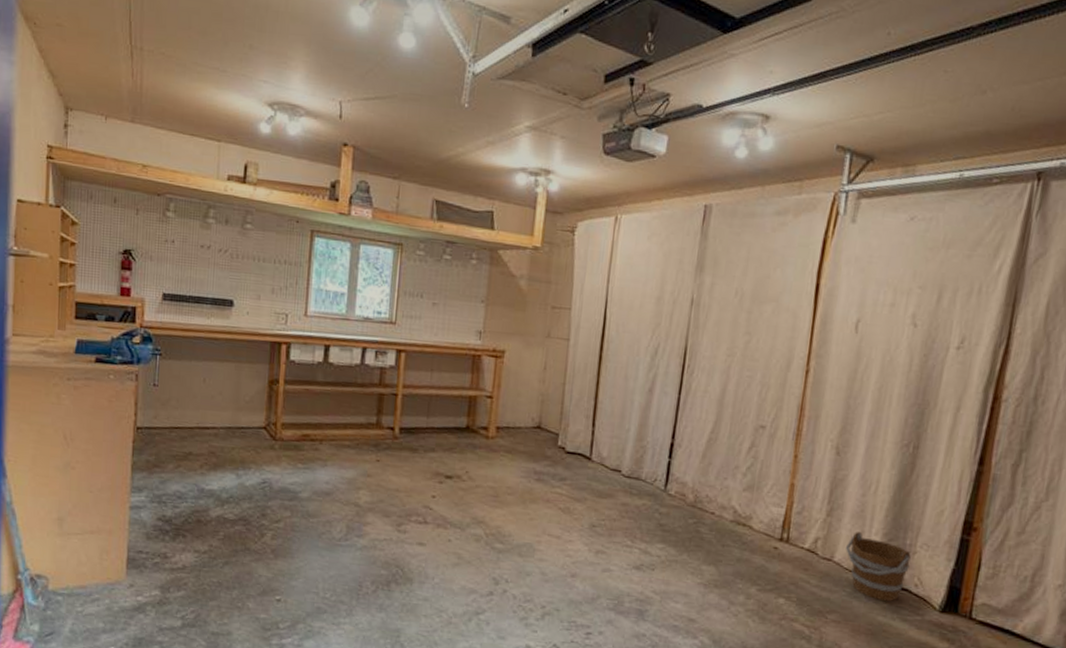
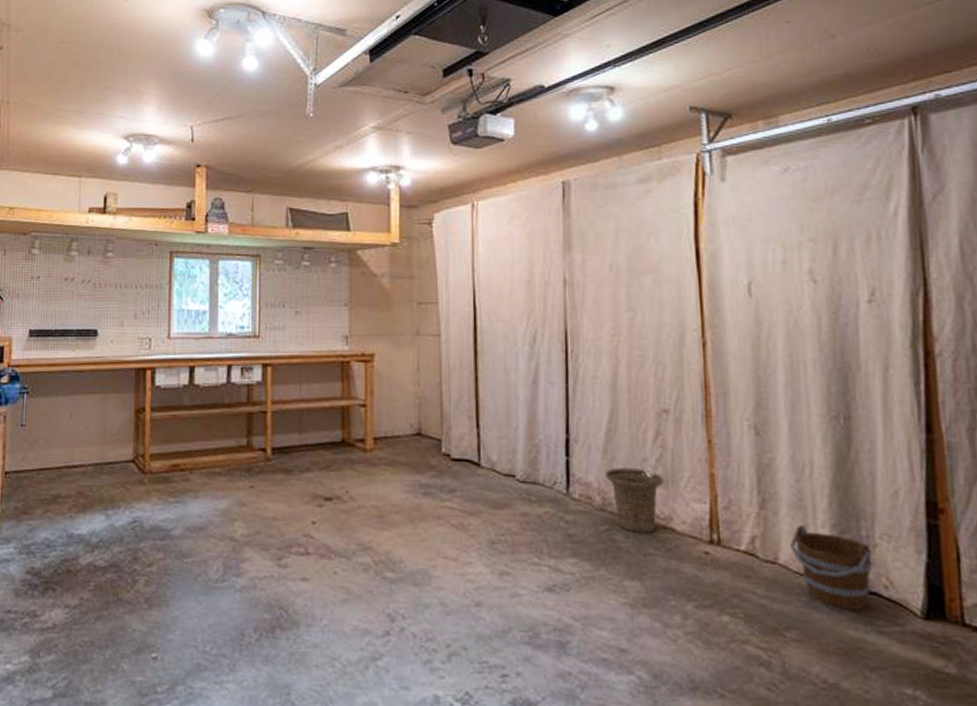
basket: none [700,471,751,529] -> present [605,468,664,535]

